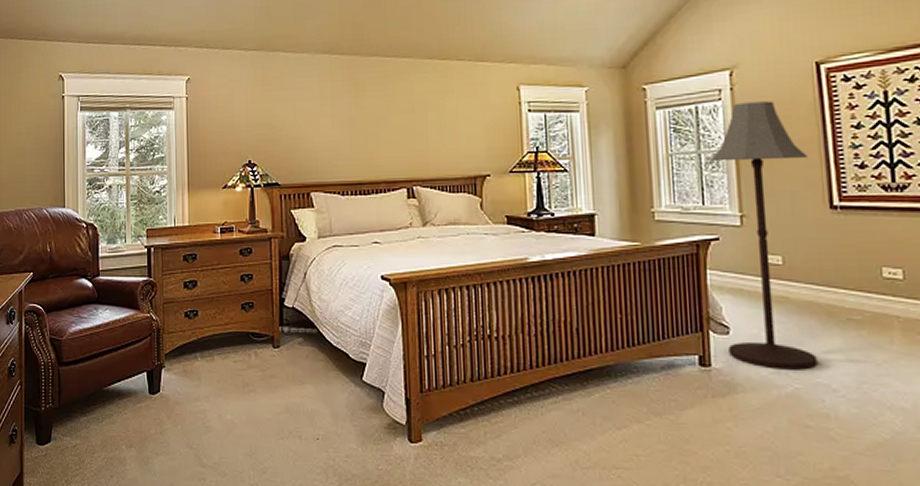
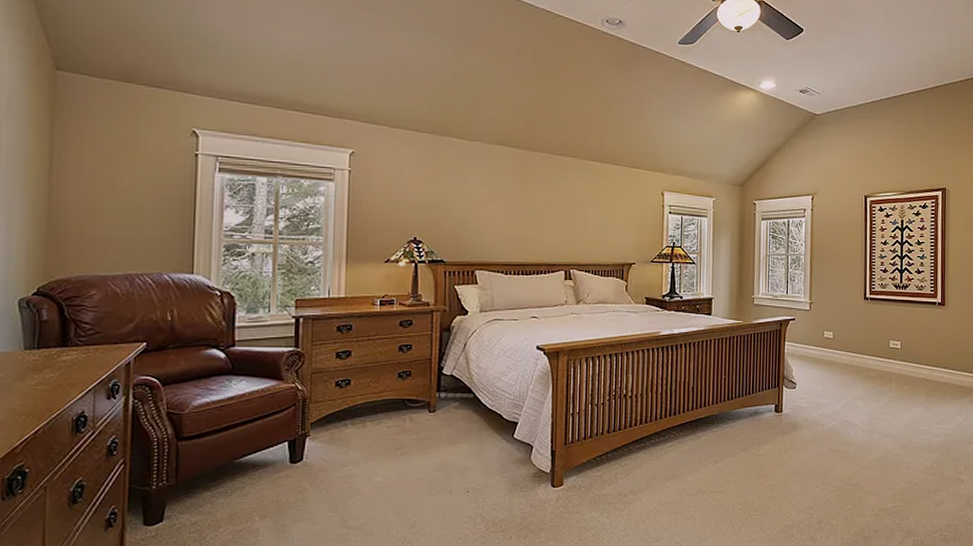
floor lamp: present [711,101,818,370] -> none [794,220,855,412]

